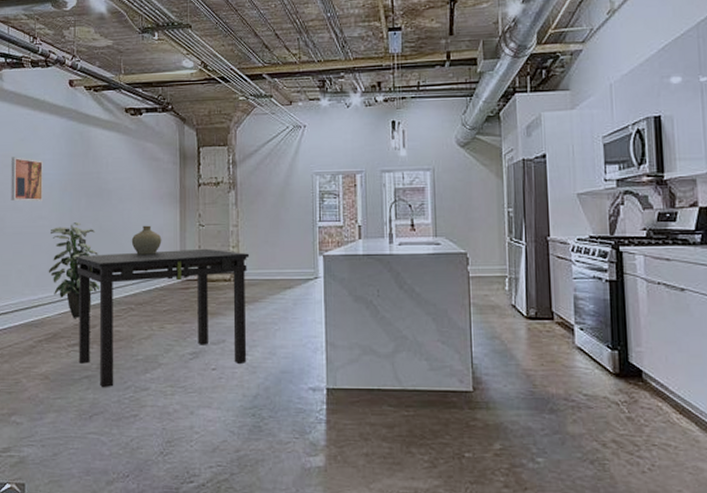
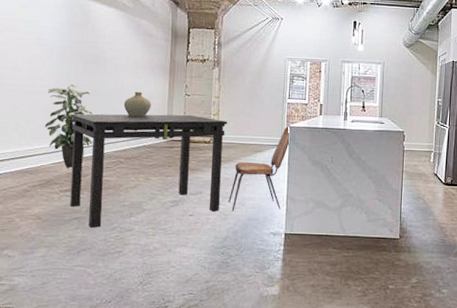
wall art: present [11,157,44,202] -> none [11,21,45,63]
dining chair: none [256,255,326,364] -> present [228,126,291,212]

